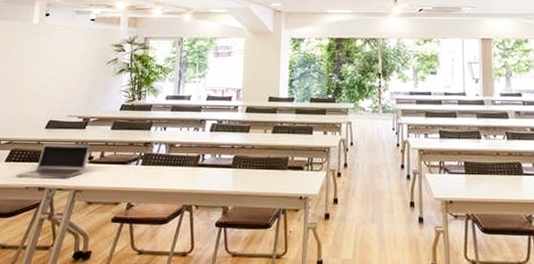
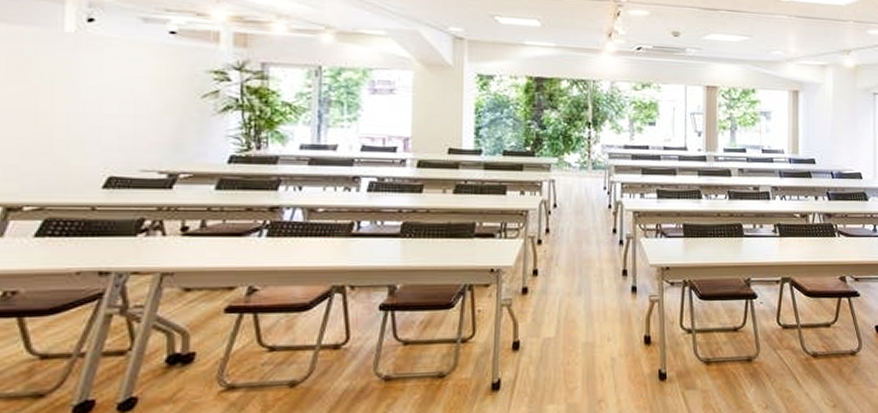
laptop: present [16,143,90,179] -> none [57,209,183,259]

